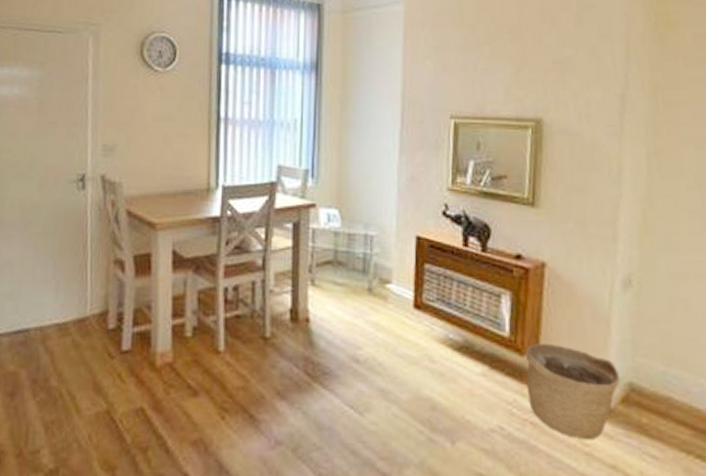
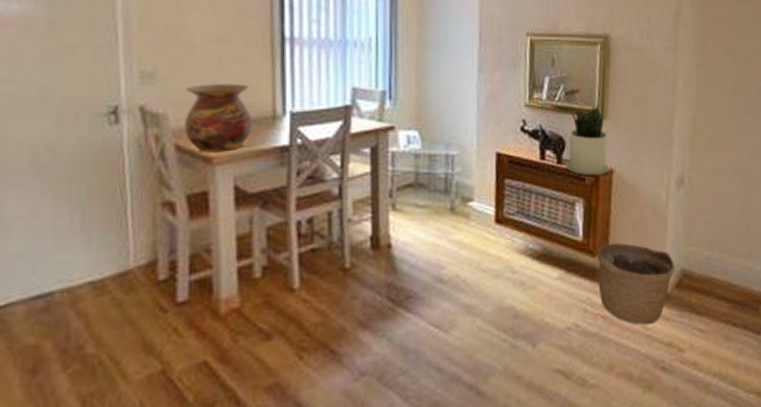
vase: none [135,158,190,219] -> present [185,84,252,153]
planter: none [489,192,541,269] -> present [564,105,610,177]

